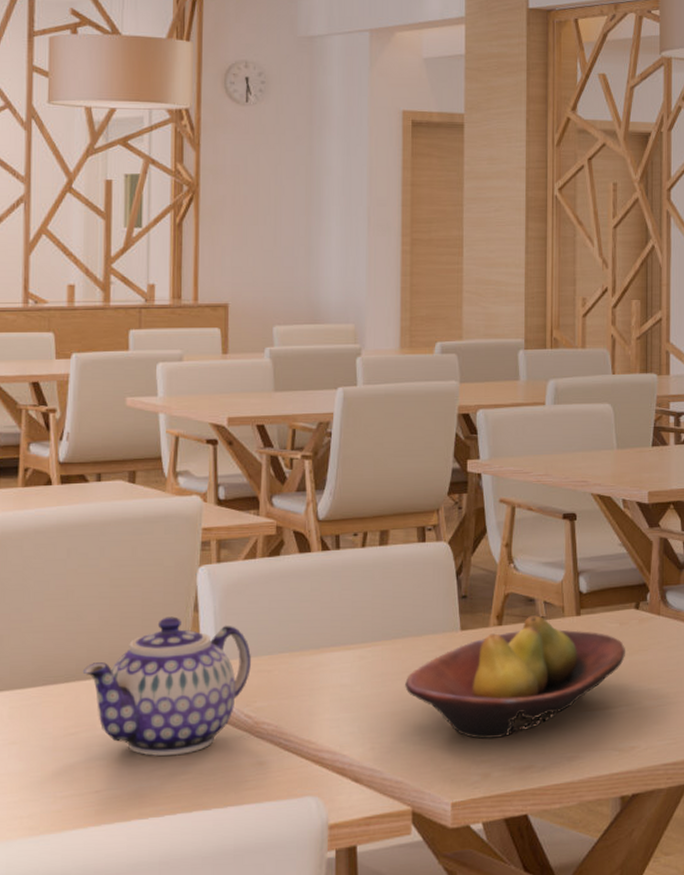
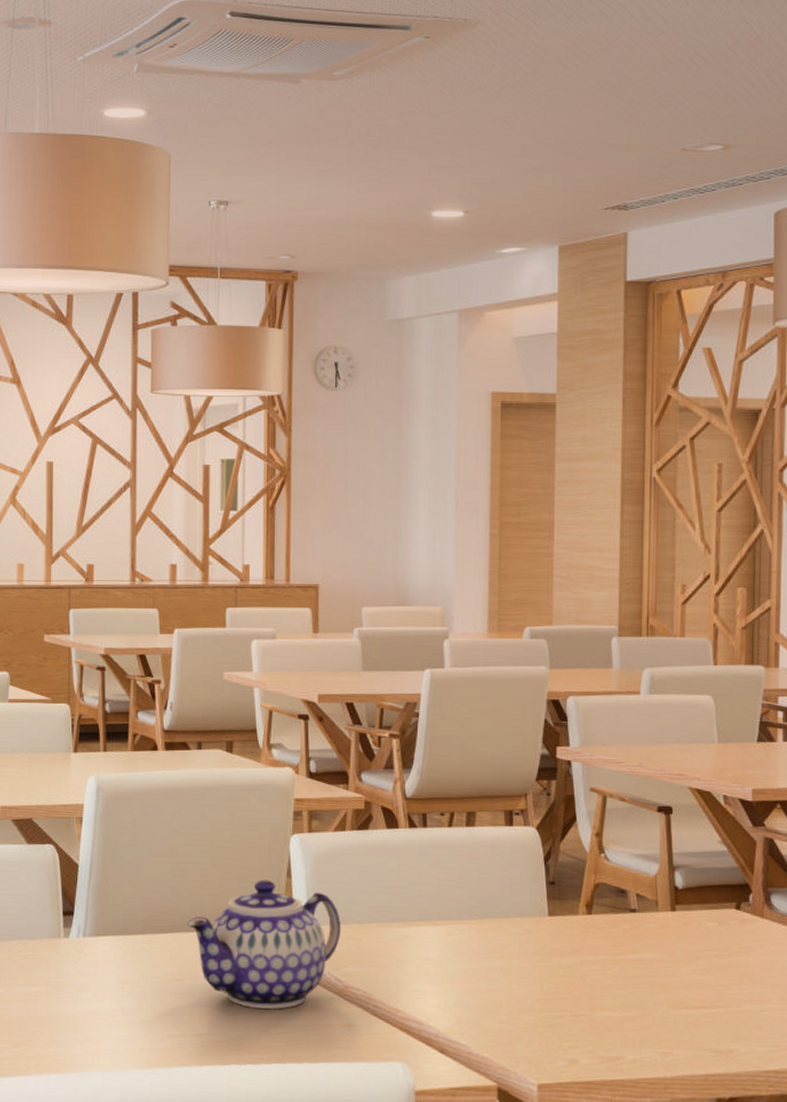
fruit bowl: present [405,615,626,739] -> none [491,907,725,1026]

